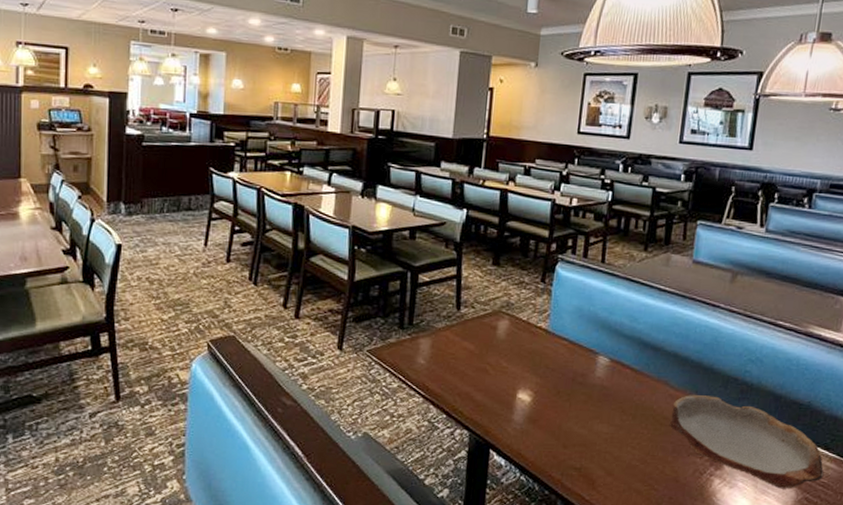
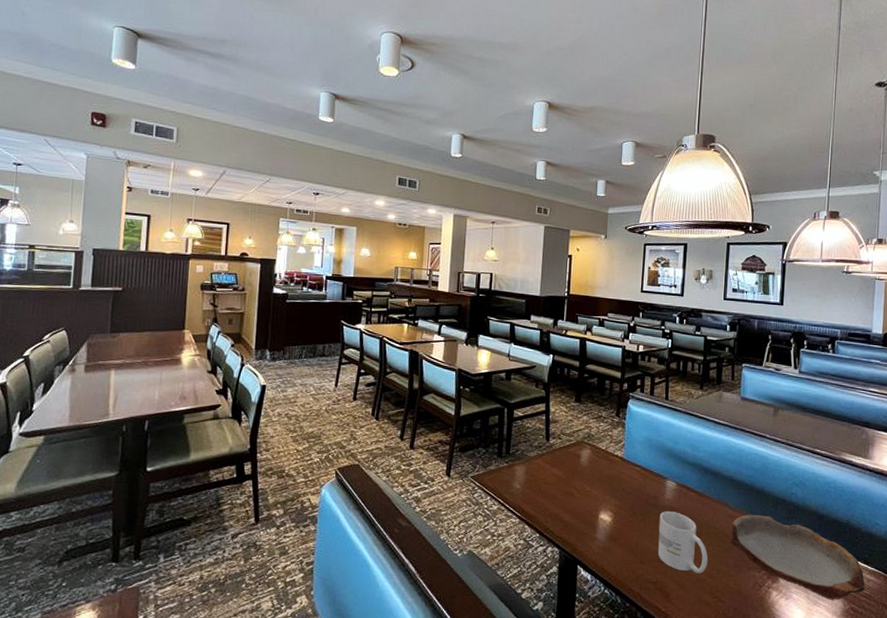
mug: none [584,390,642,459] -> present [658,511,708,574]

